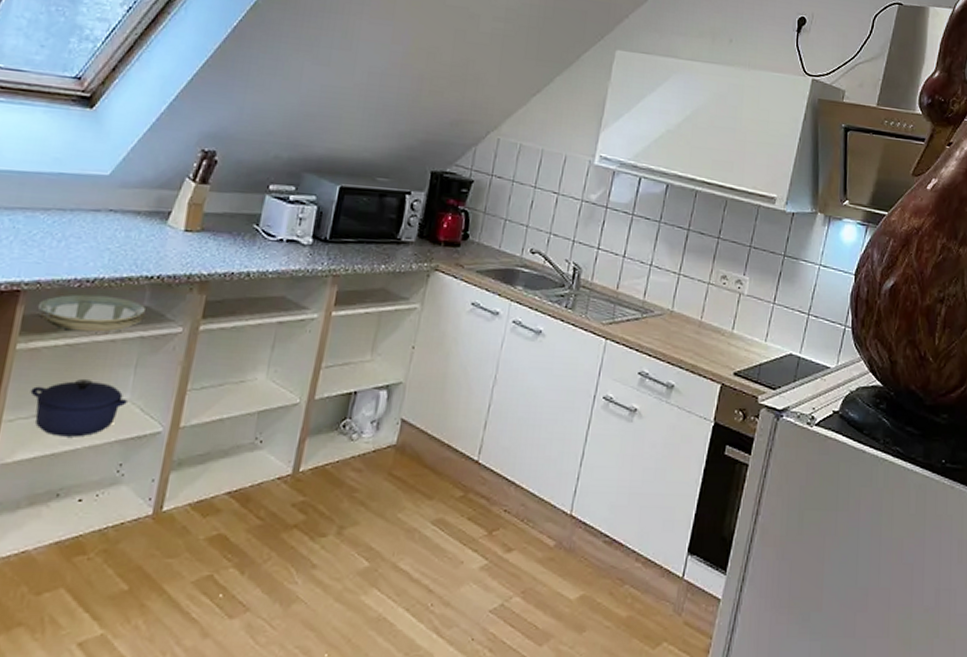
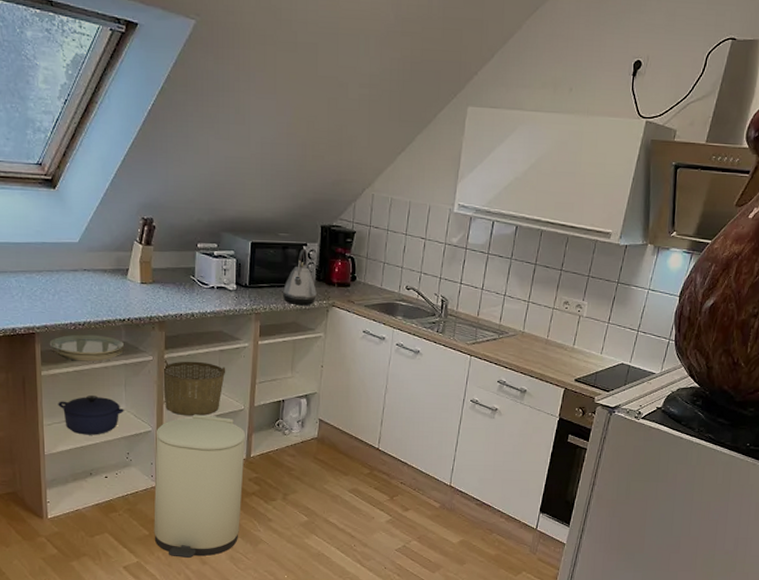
pedal bin: none [135,409,297,627] -> present [154,414,246,558]
basket: none [187,331,283,412] -> present [162,359,226,416]
kettle: none [371,197,417,269] -> present [282,248,317,306]

